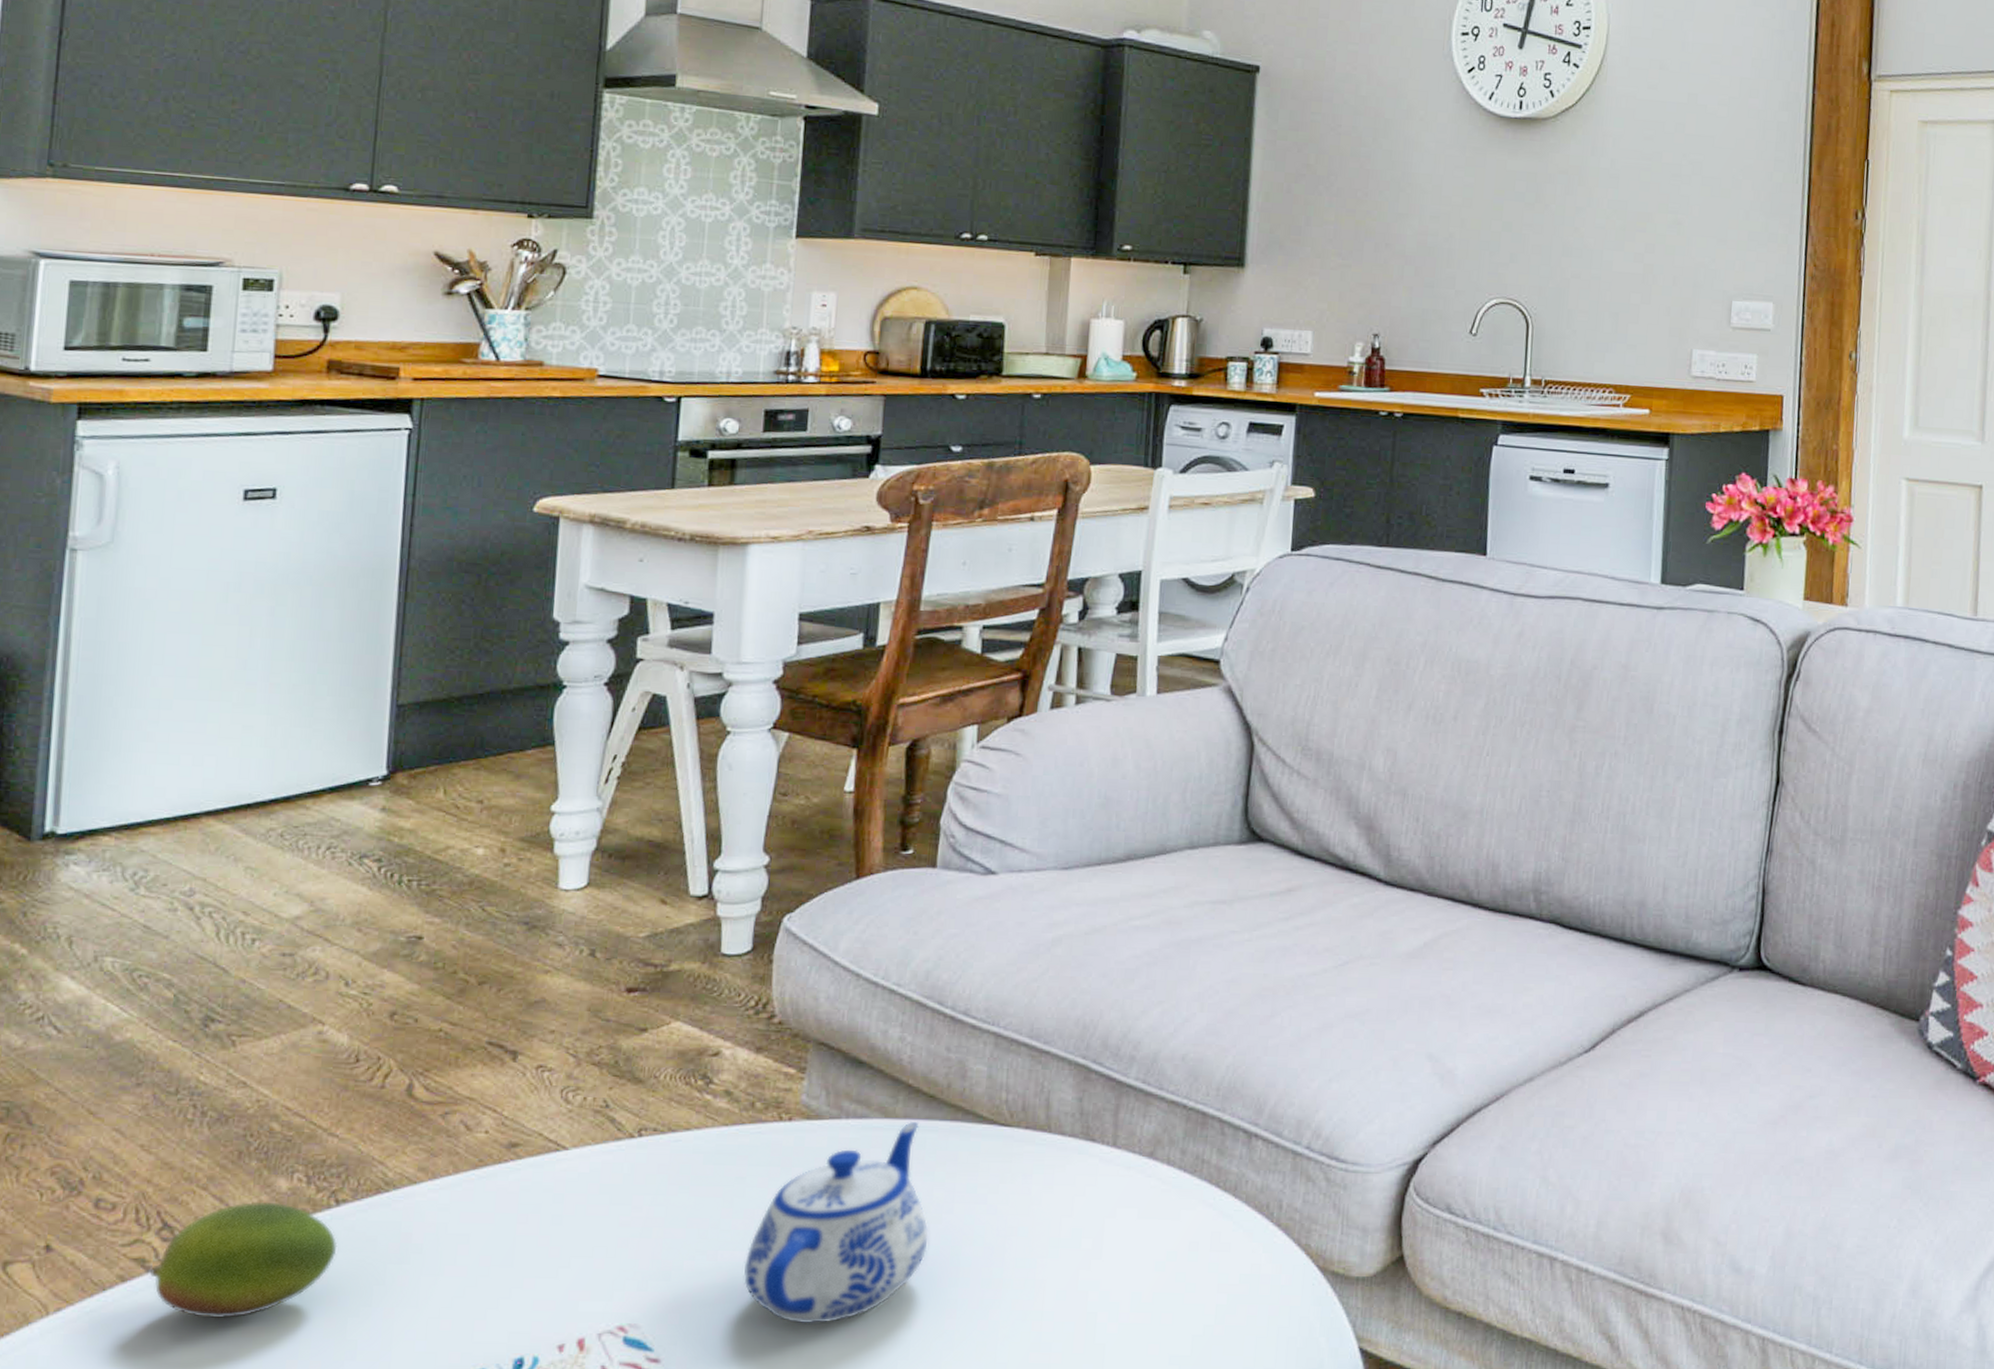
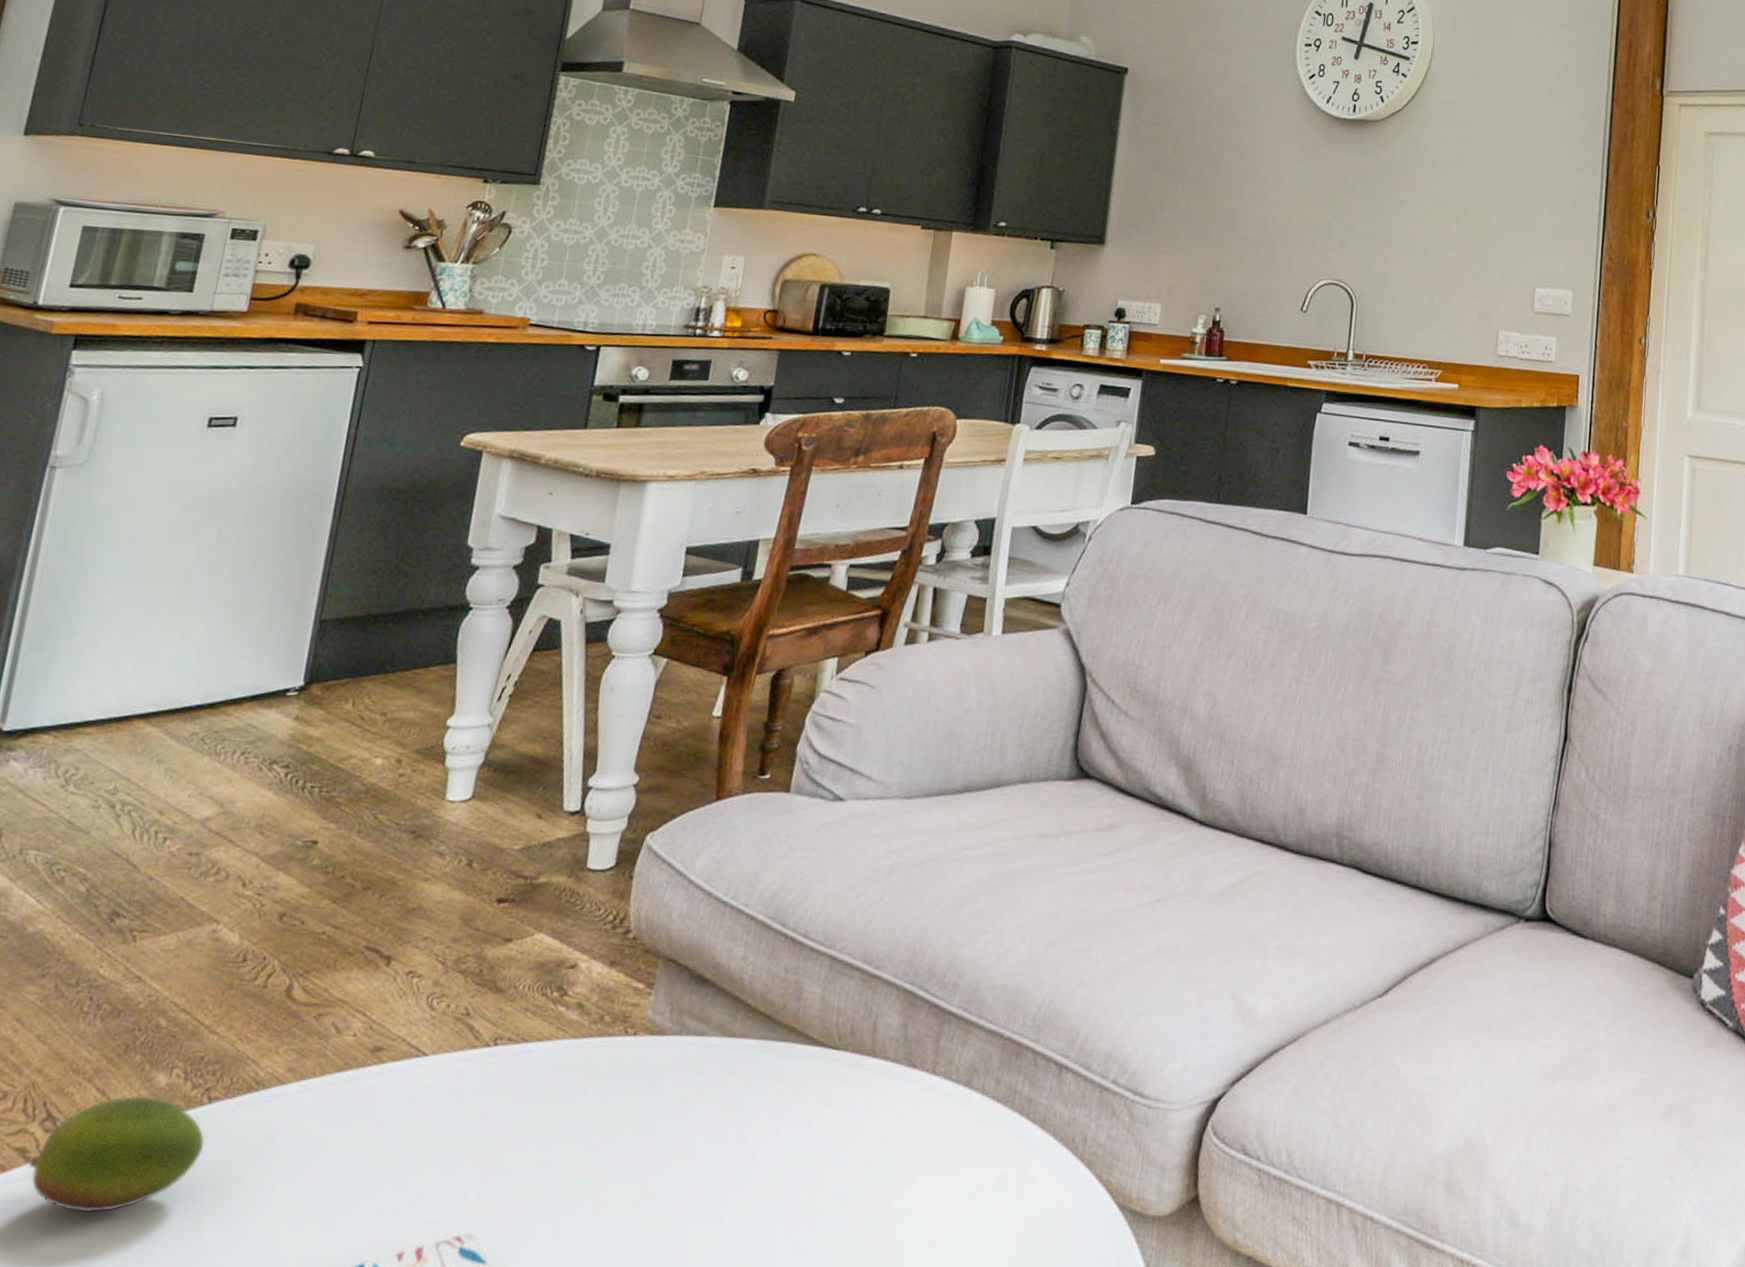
teapot: present [744,1121,929,1324] -> none [577,1040,754,1243]

